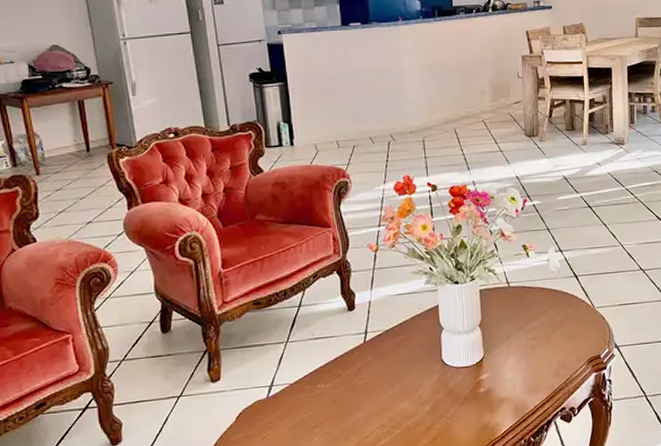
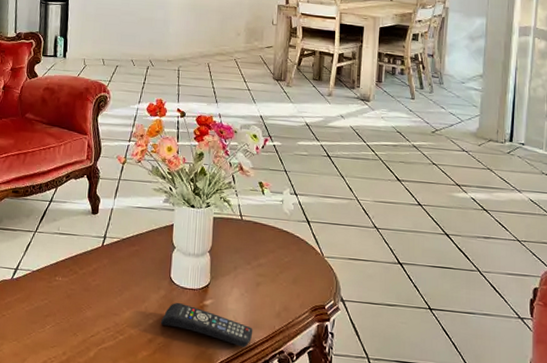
remote control: none [438,383,533,413] -> present [161,302,253,348]

